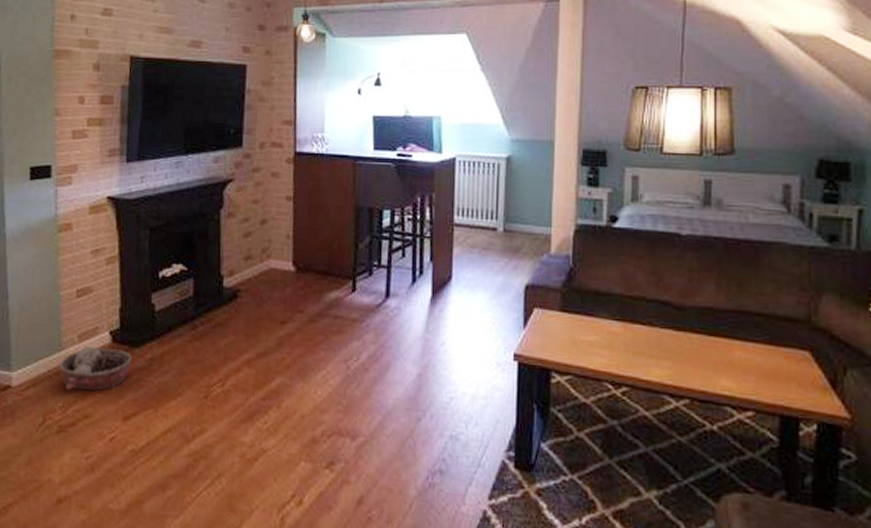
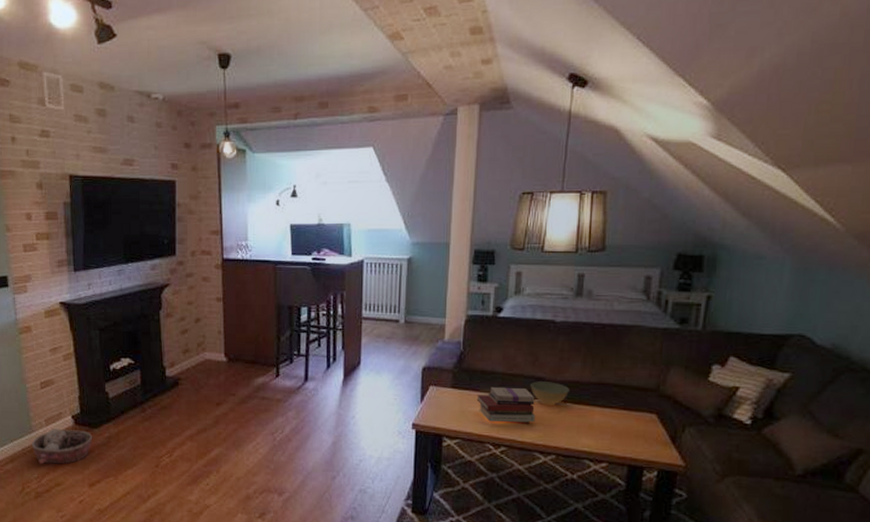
books: none [590,311,663,359] -> present [476,386,536,424]
bowl: none [655,306,702,338] -> present [530,381,569,407]

